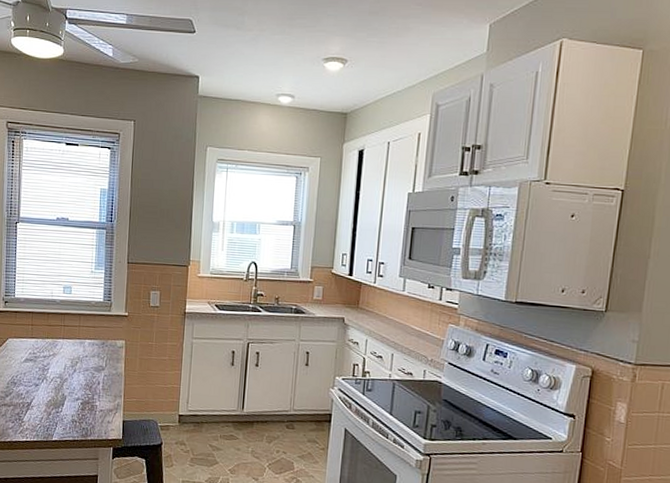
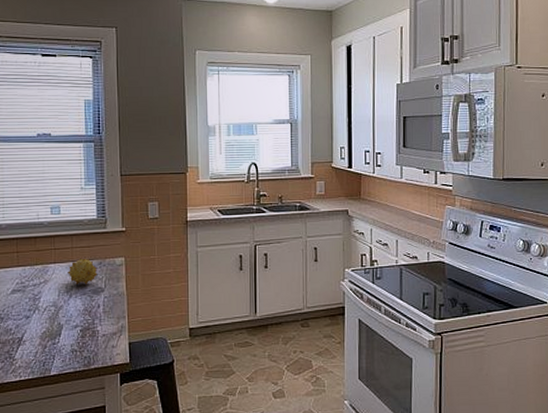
fruit: none [74,336,101,362] -> present [68,258,98,285]

